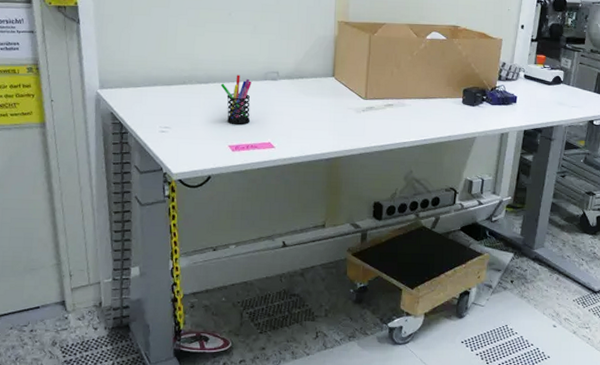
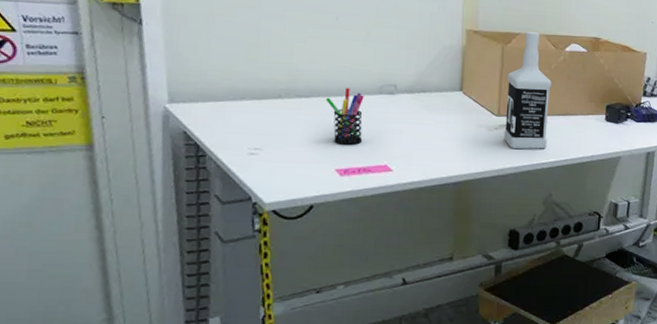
vodka: none [370,21,414,130] -> present [504,31,552,149]

